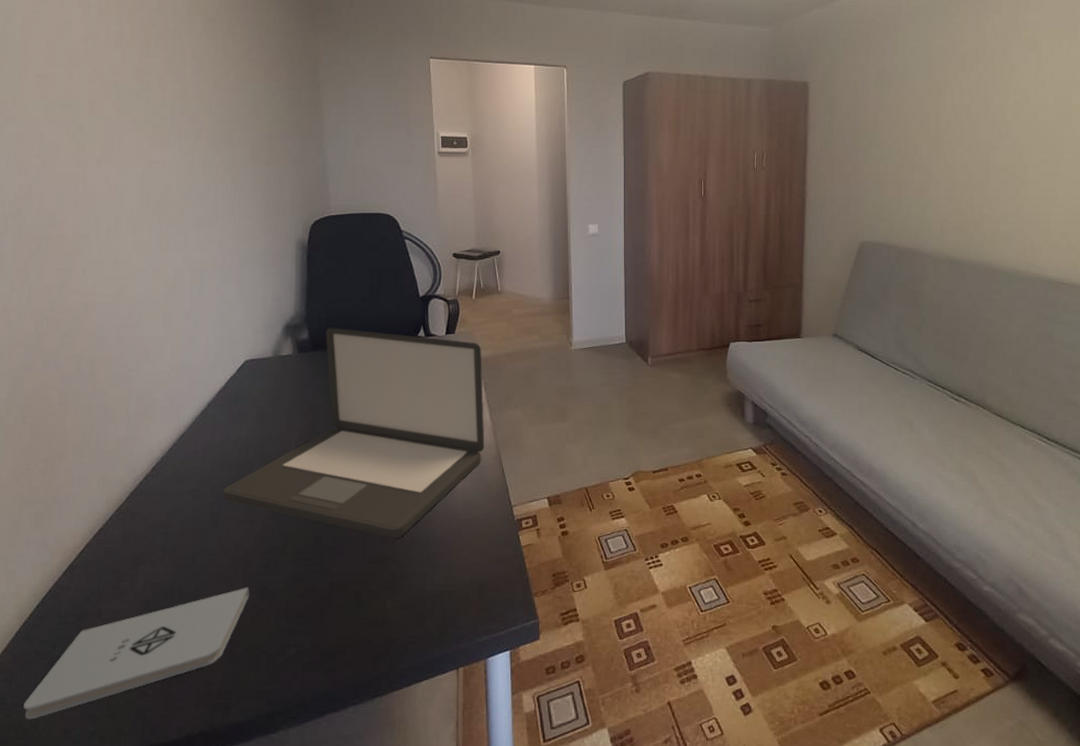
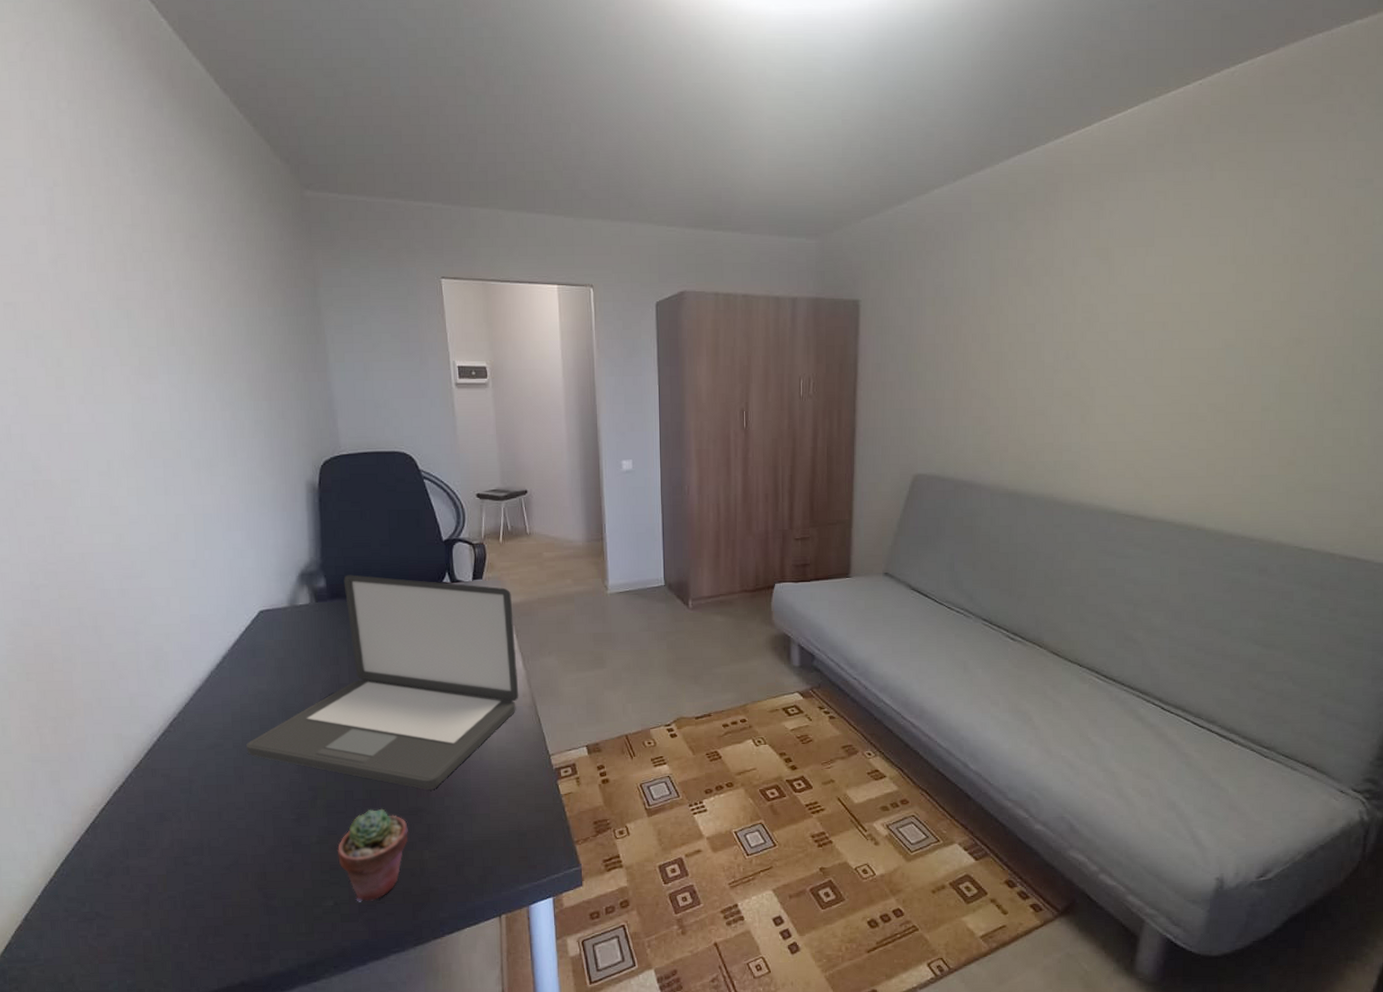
notepad: present [24,587,249,720] -> none [57,841,281,975]
potted succulent: none [302,556,373,651] -> present [337,808,408,902]

